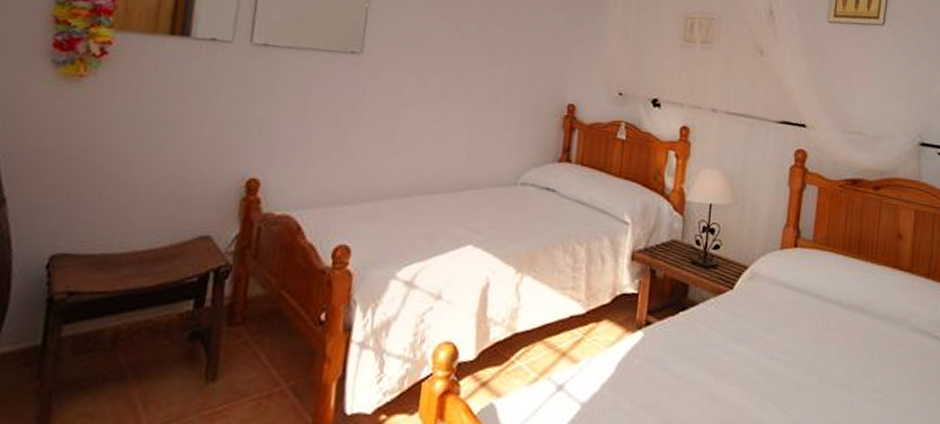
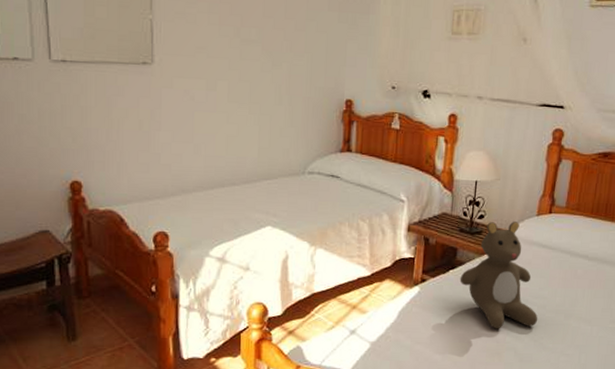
teddy bear: none [691,254,786,393] -> present [459,222,538,329]

